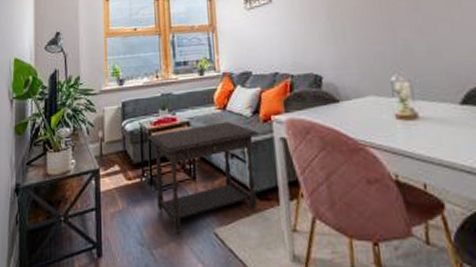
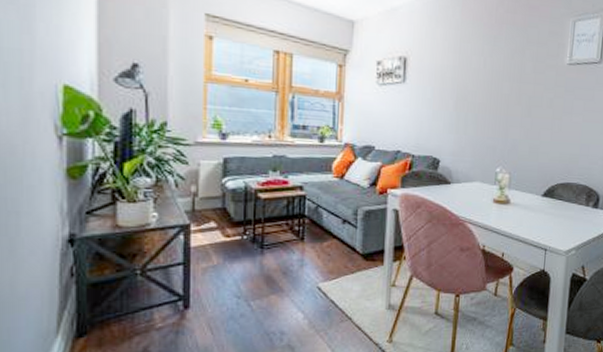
side table: present [148,121,259,234] -> none [254,190,373,288]

